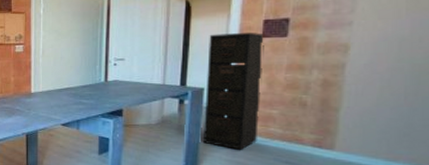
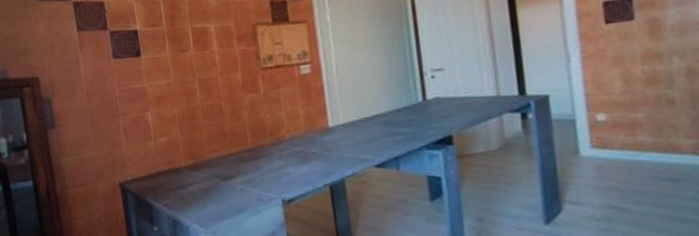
filing cabinet: present [204,32,264,150] -> none [542,18,626,171]

